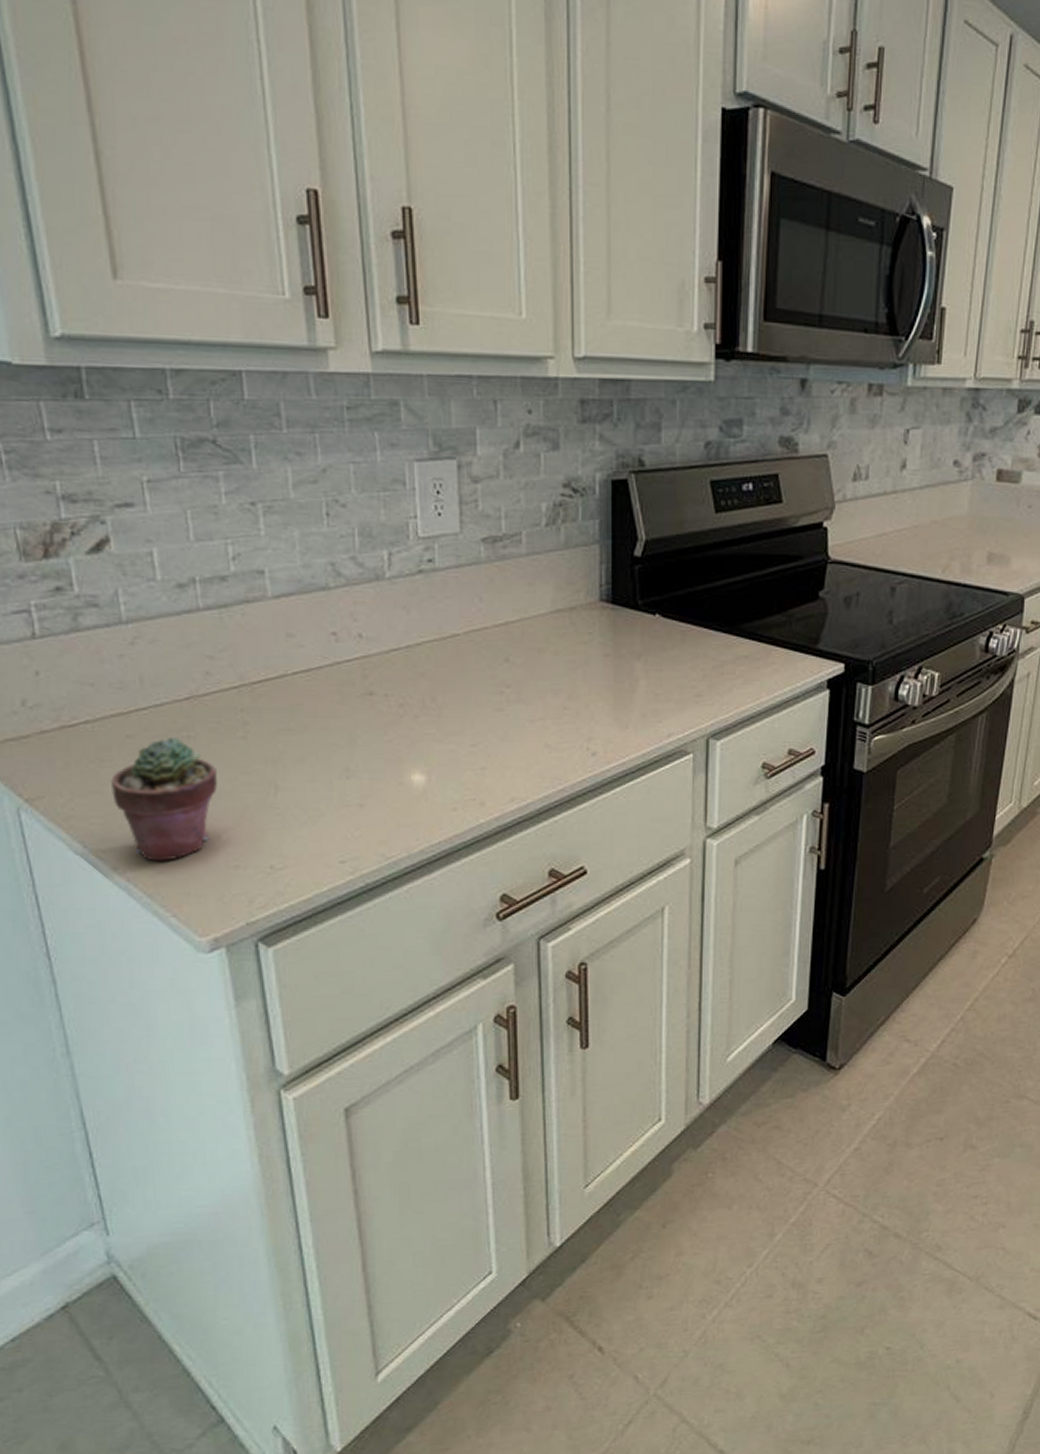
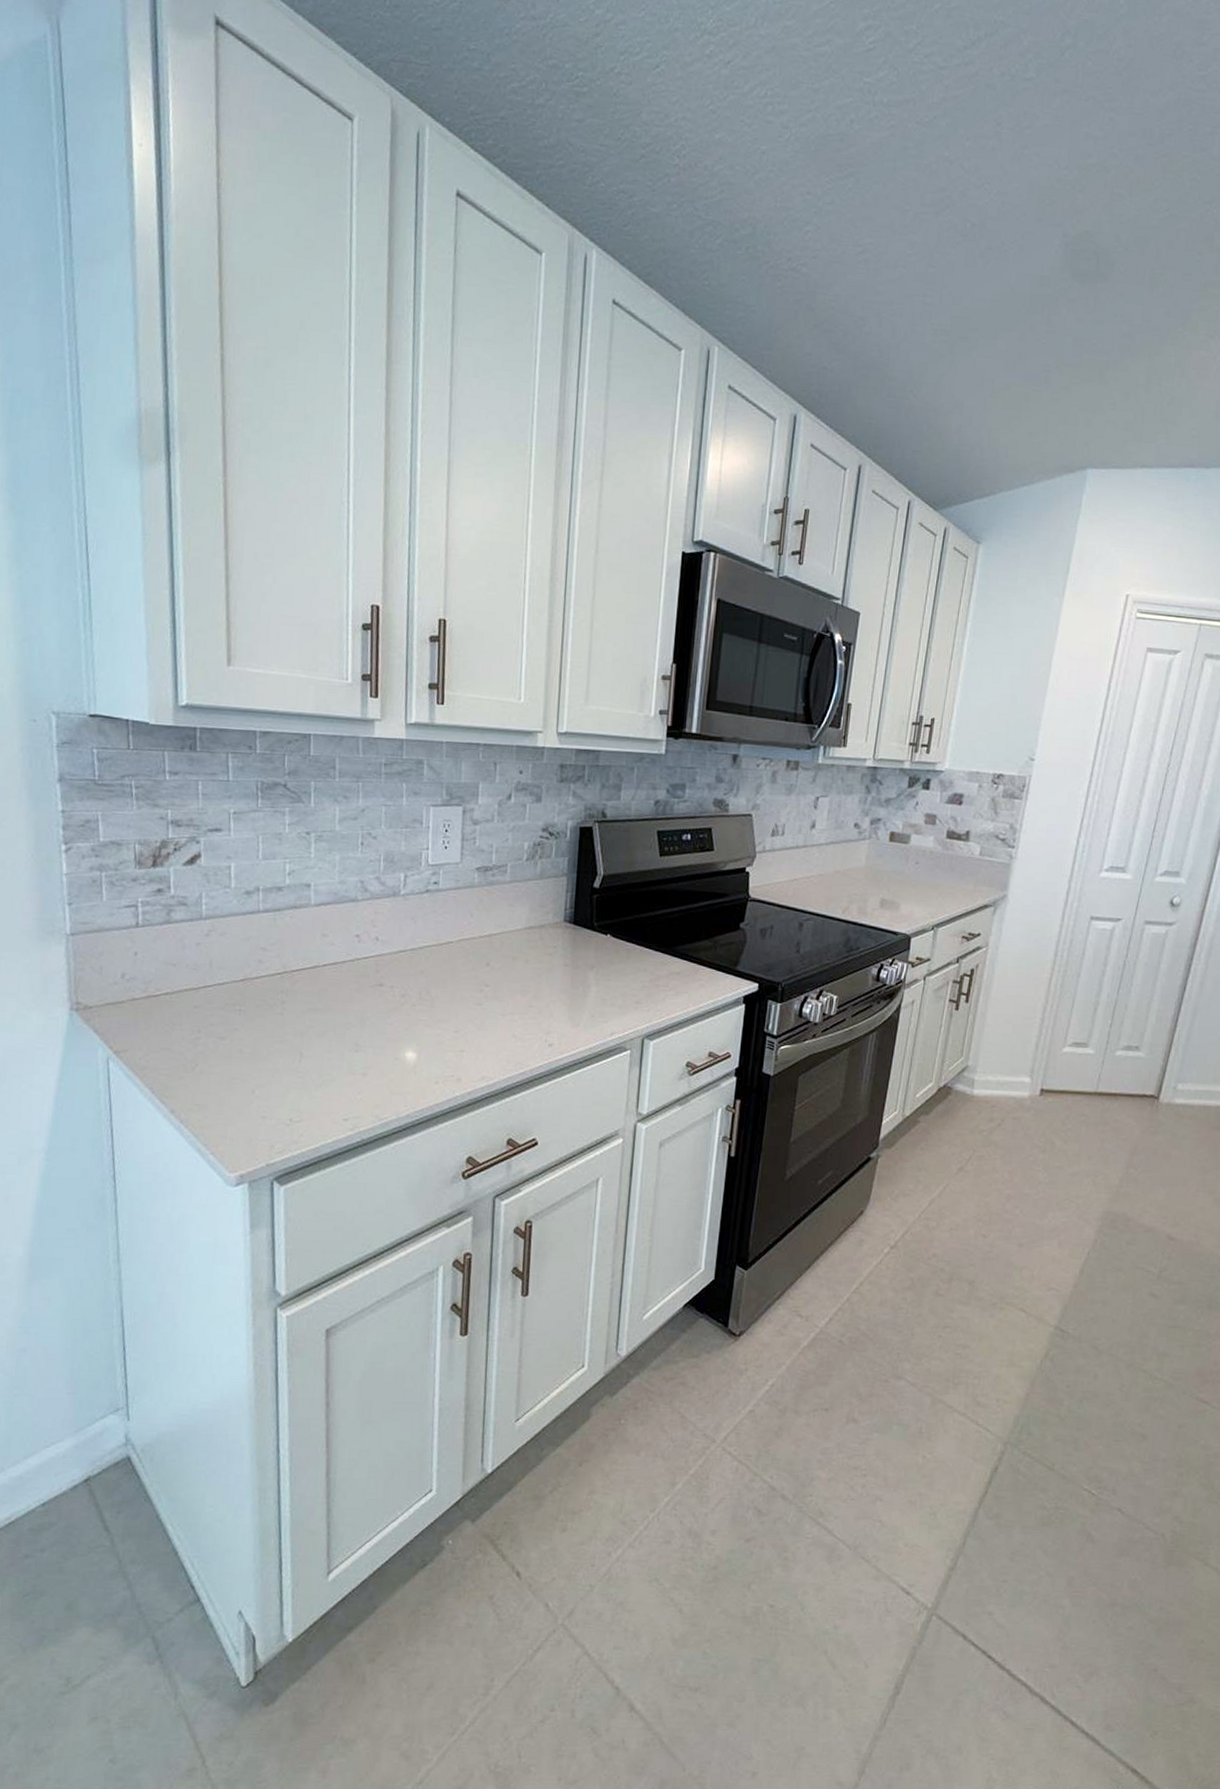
potted succulent: present [111,736,217,861] -> none [178,1009,258,1109]

